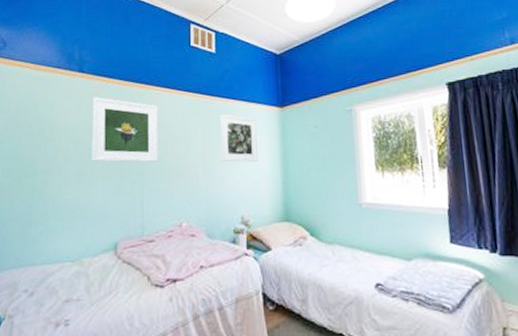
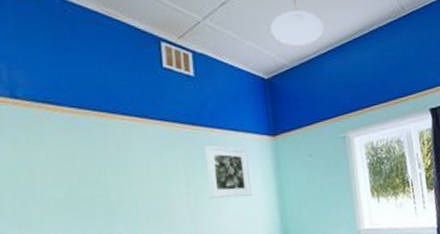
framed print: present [92,97,158,163] -> none [33,129,131,210]

